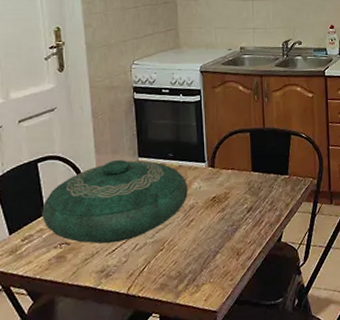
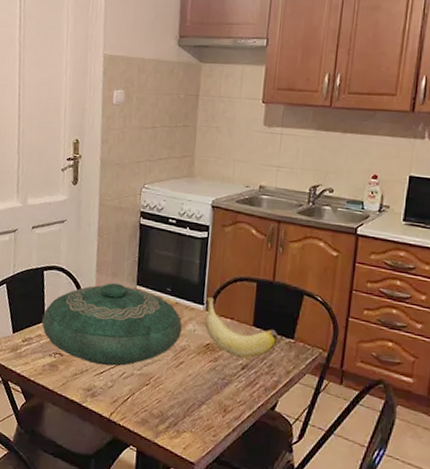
banana: none [207,154,275,202] -> present [205,297,278,358]

